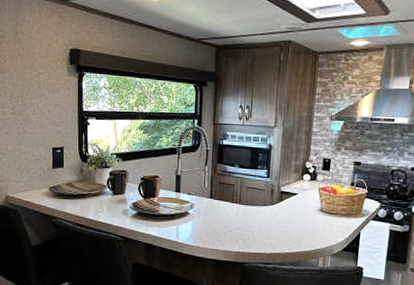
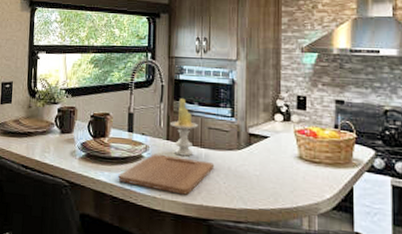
cutting board: none [166,210,251,244] -> present [118,154,215,195]
candle: none [213,161,238,212] -> present [169,97,198,157]

